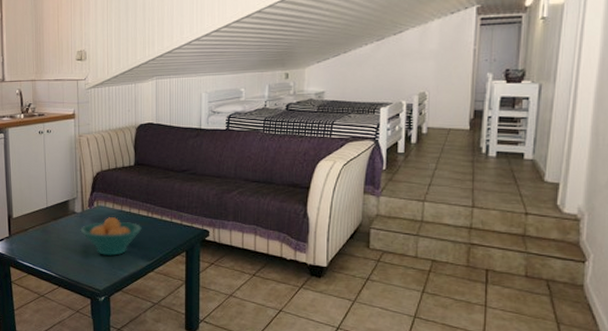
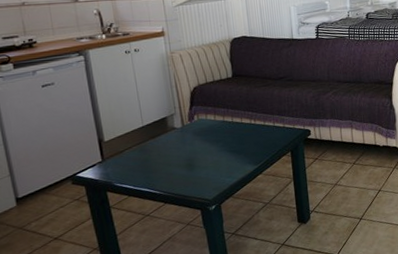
fruit bowl: present [80,217,142,256] -> none [182,128,246,166]

